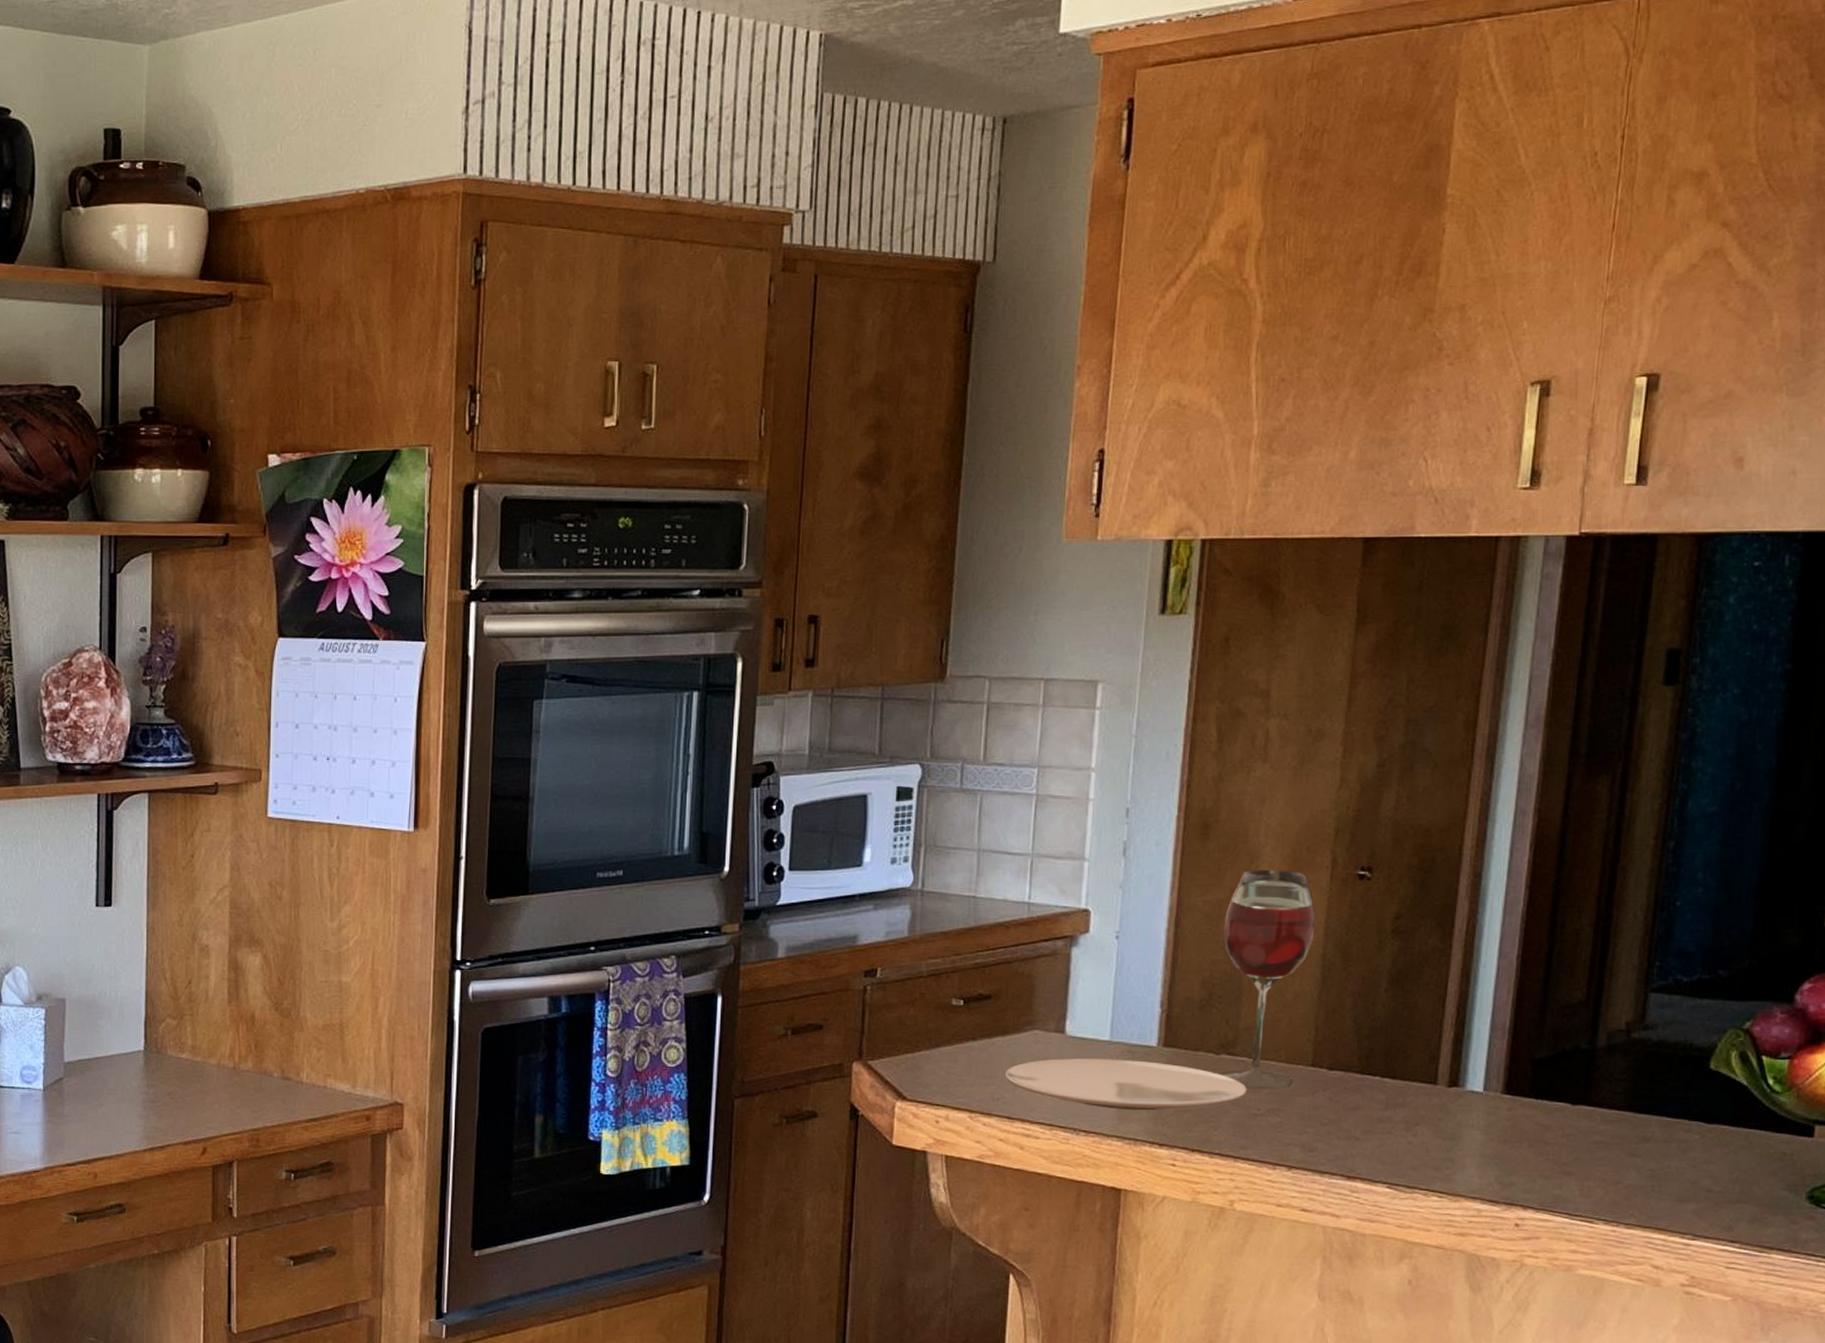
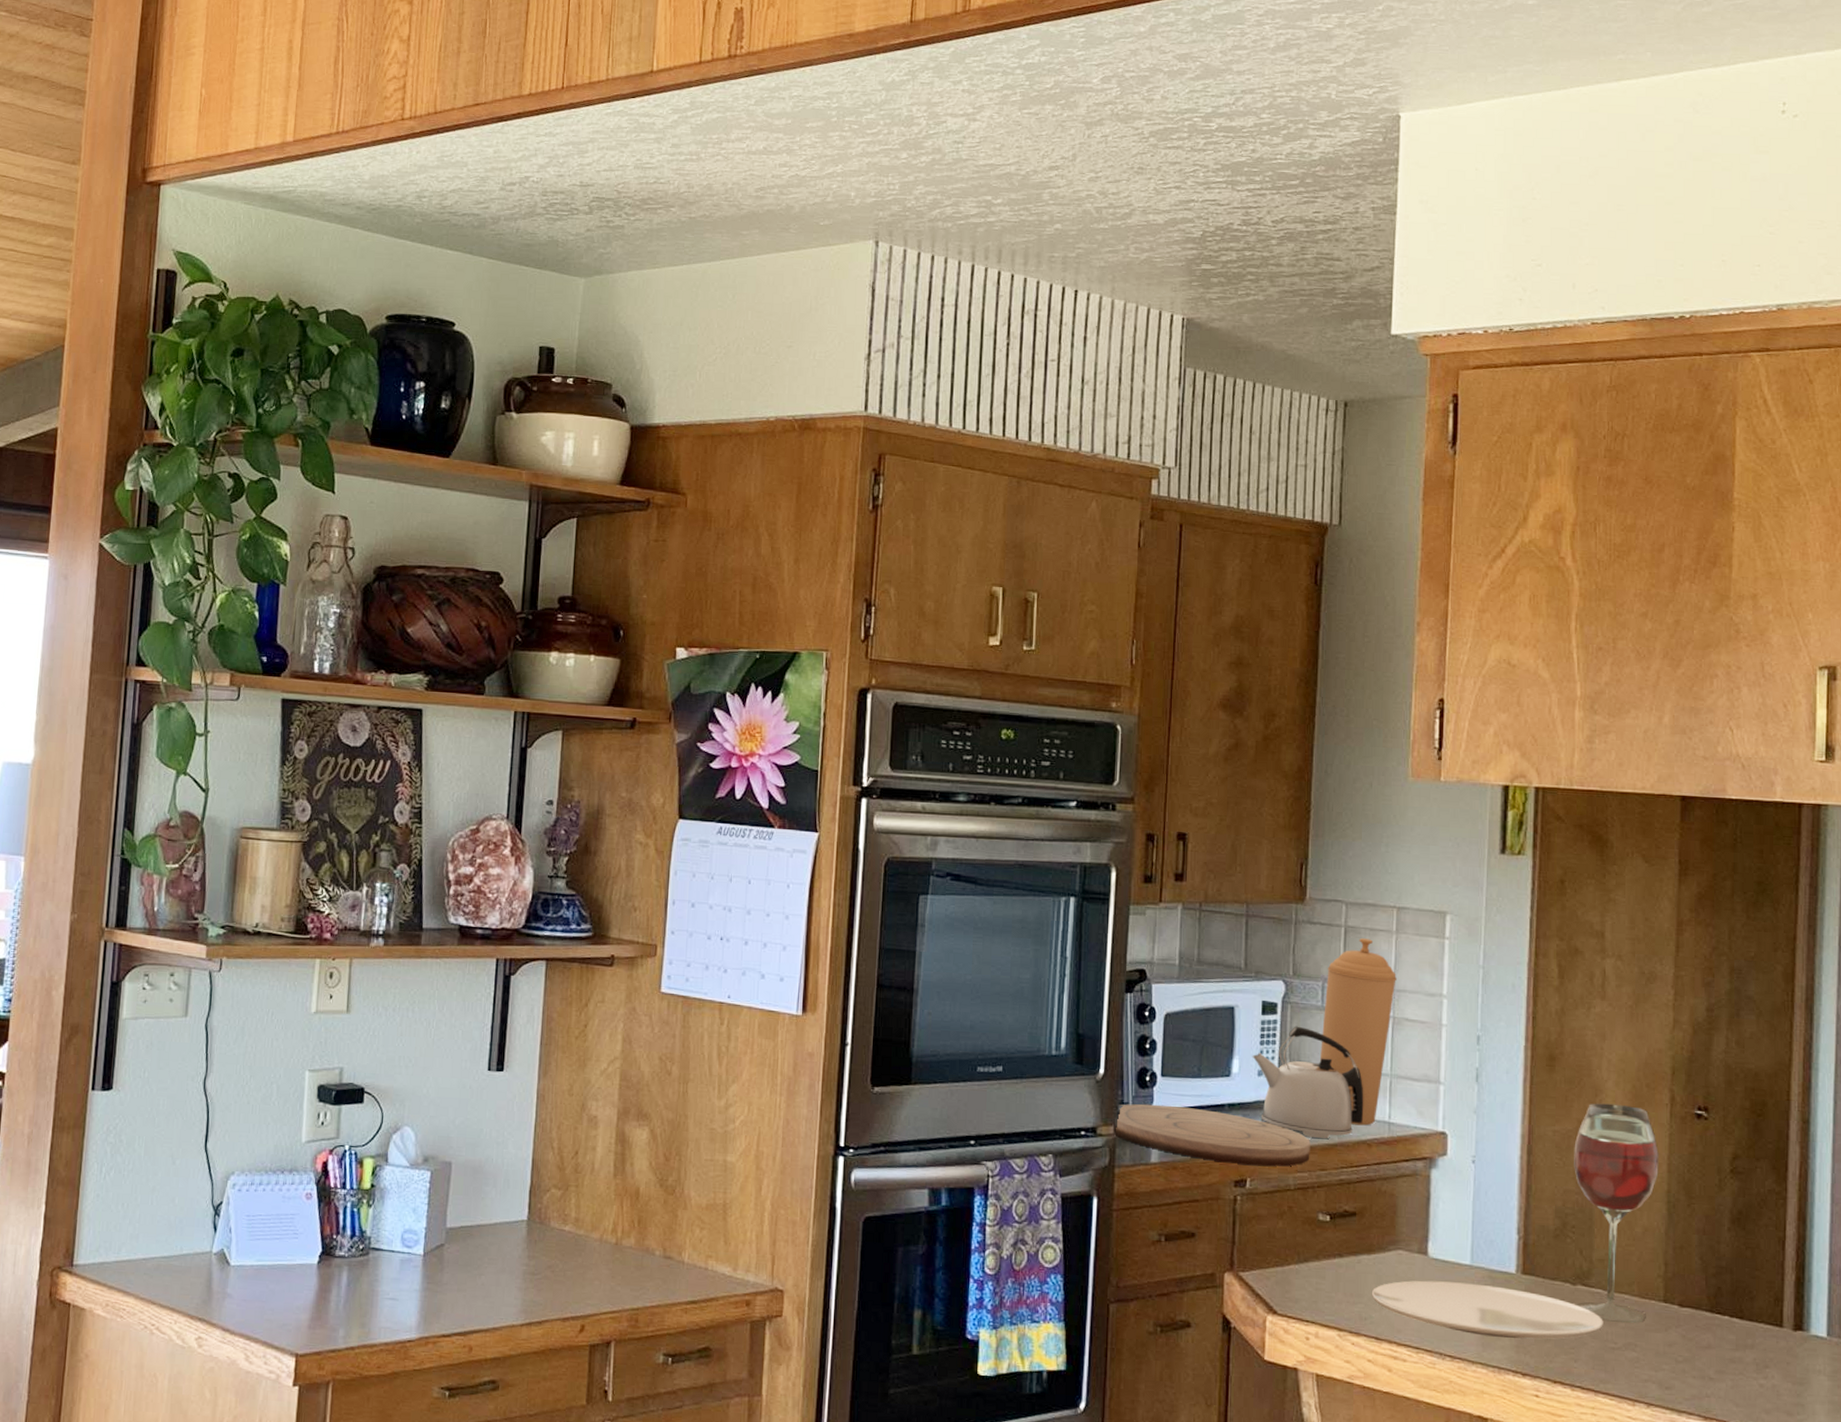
cutting board: none [740,899,945,954] -> present [1114,1103,1310,1166]
kettle: none [885,810,1003,924] -> present [1252,1026,1364,1139]
canister: none [958,714,1043,908] -> present [1320,938,1398,1126]

